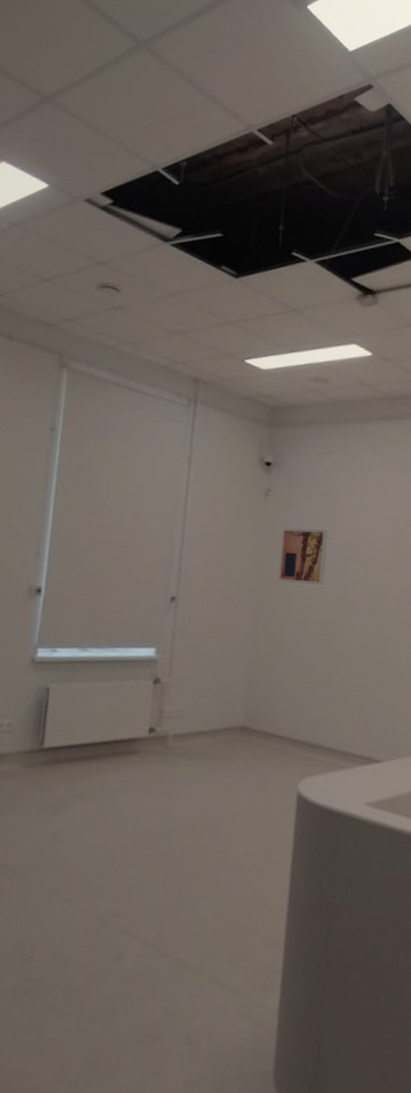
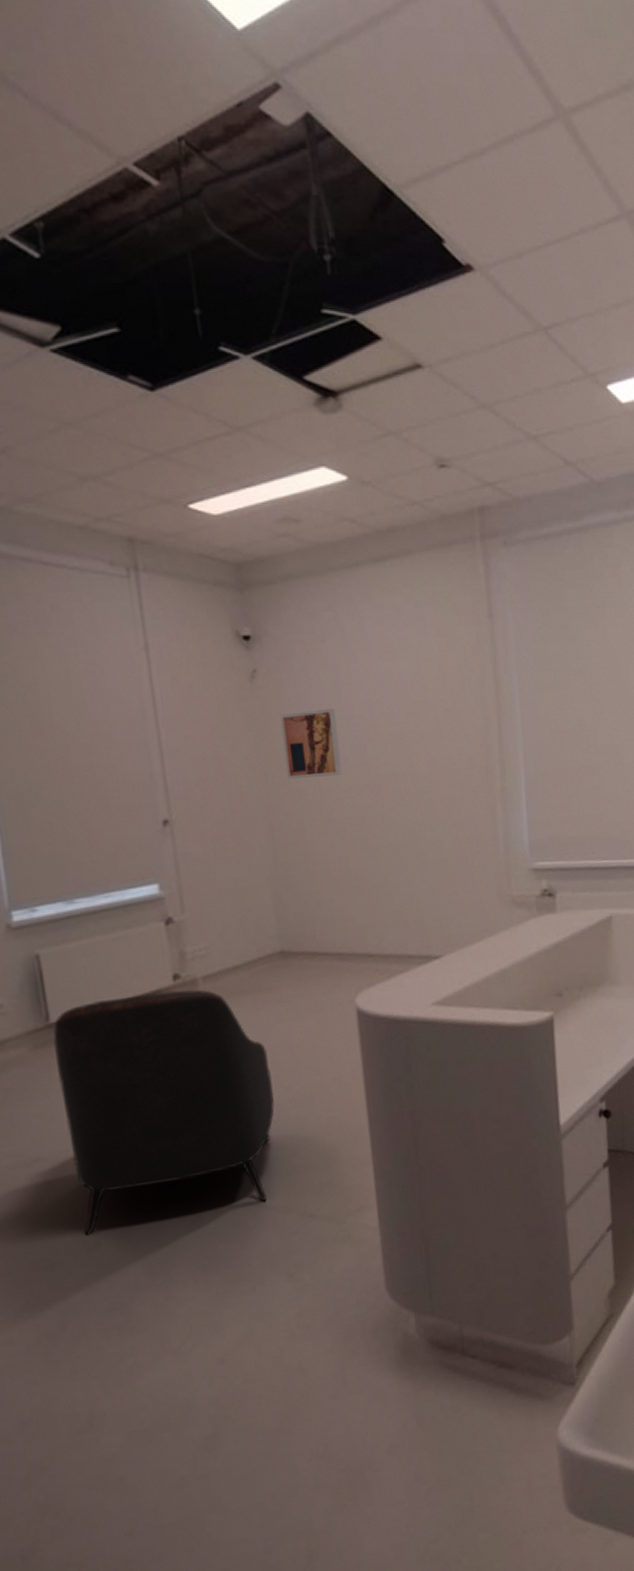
armchair: none [23,737,212,958] -> present [53,989,275,1235]

